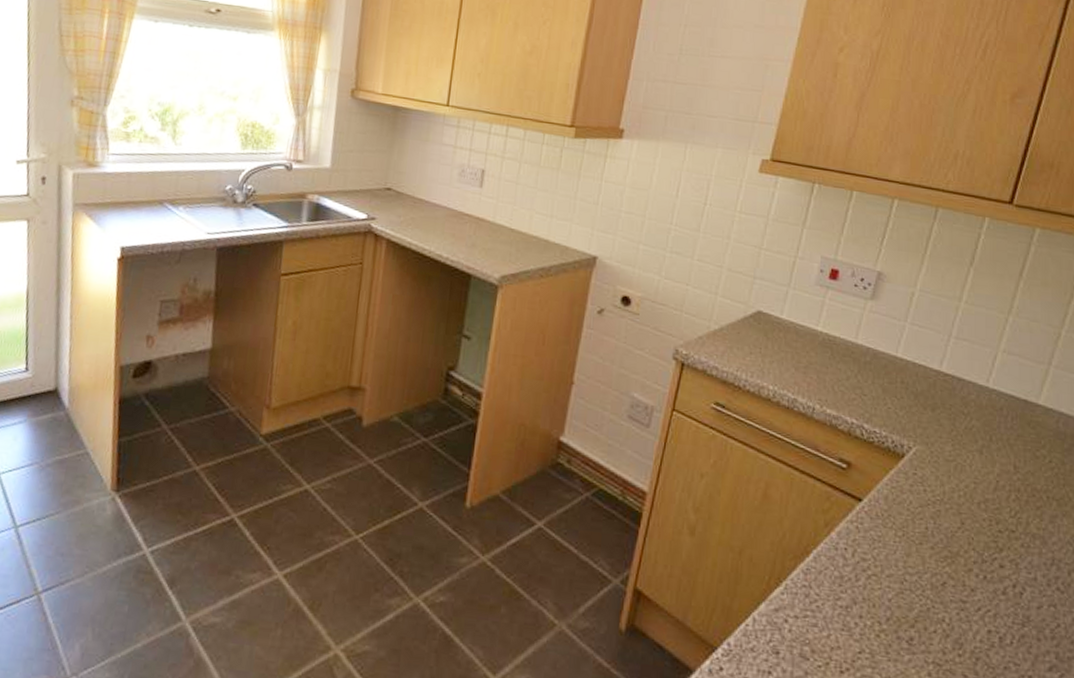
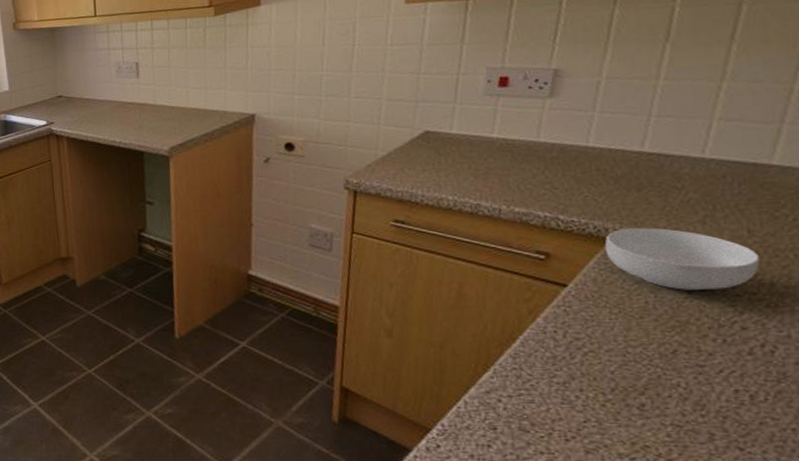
cereal bowl: none [898,447,1021,523] -> present [604,227,761,290]

